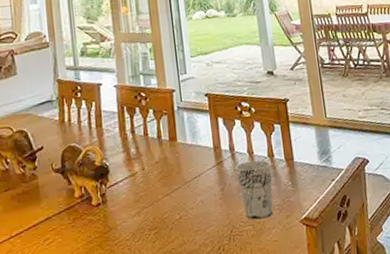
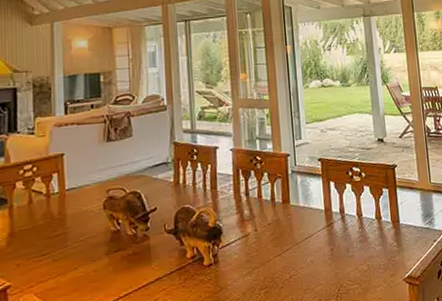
cup: present [235,160,273,220] -> none [345,222,379,279]

